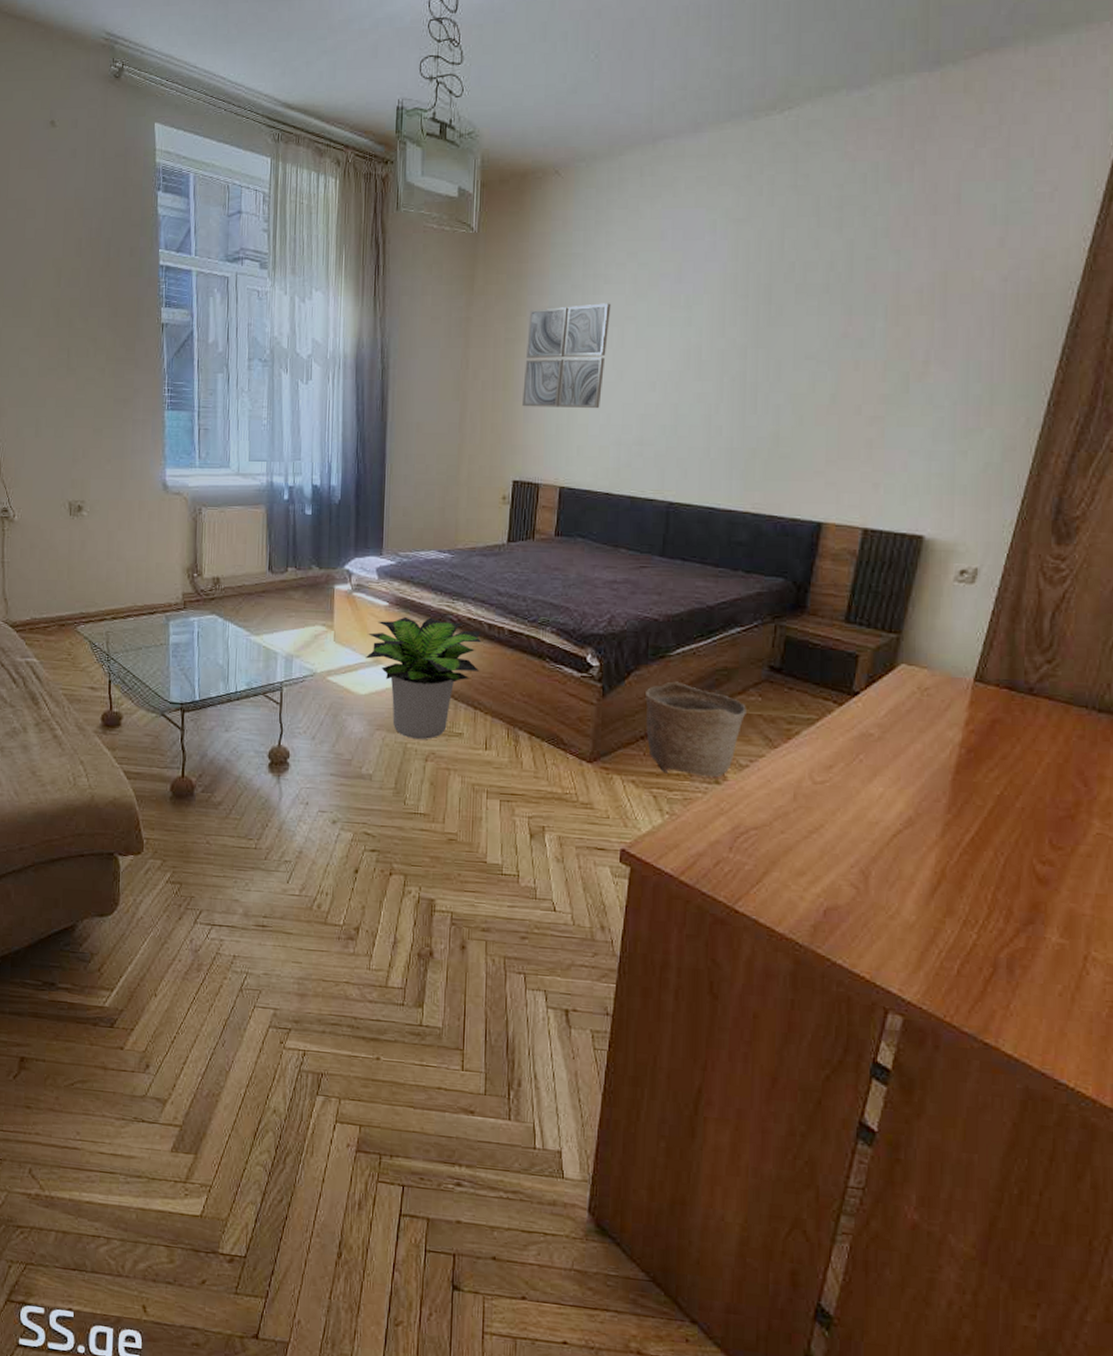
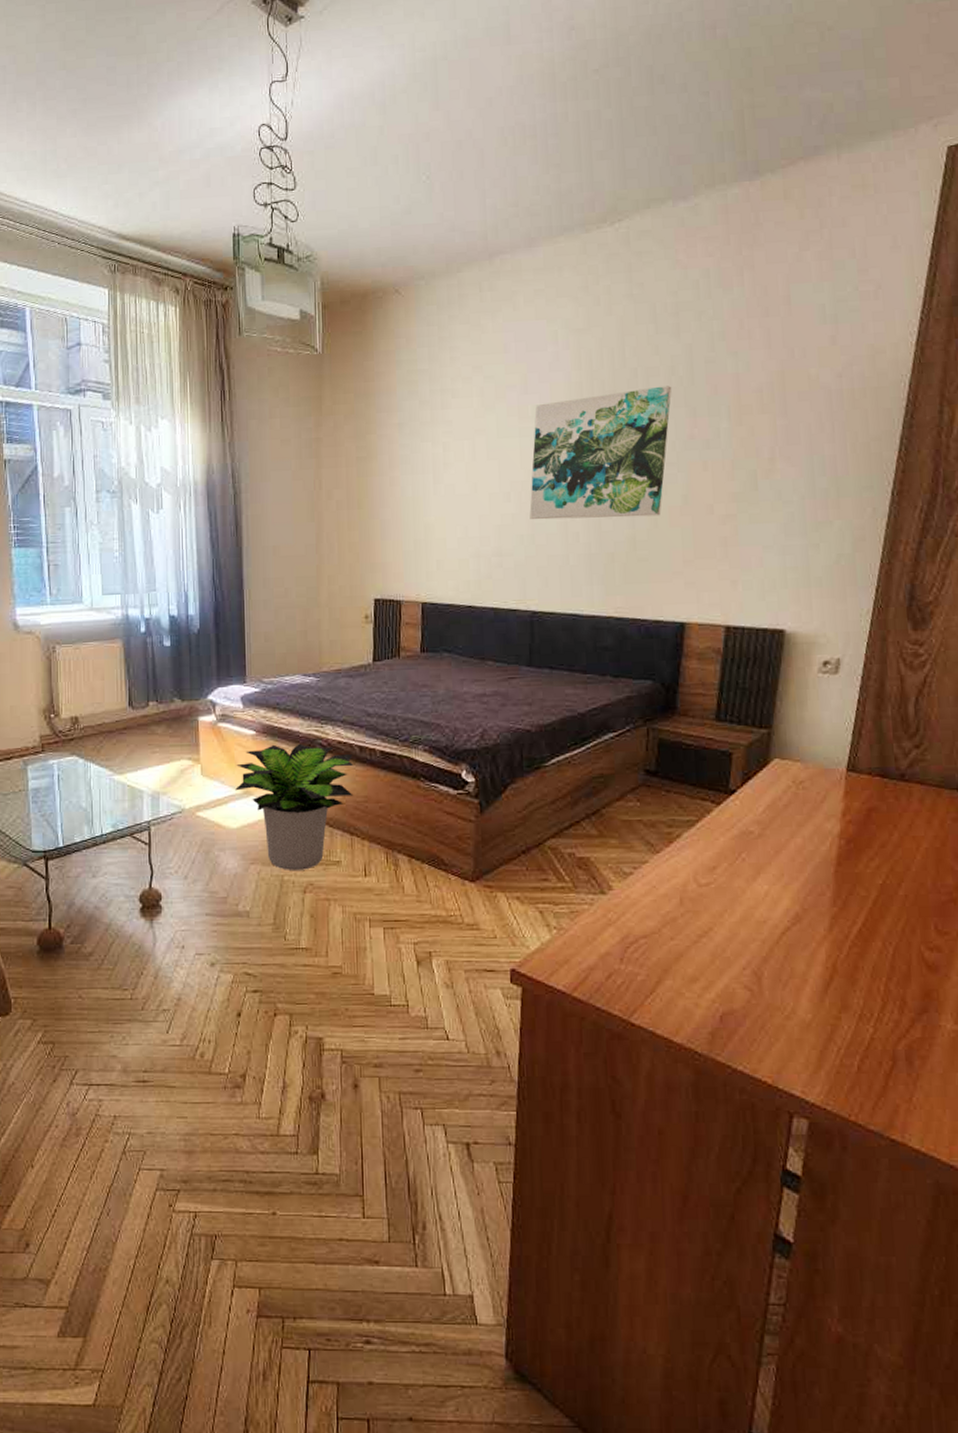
wall art: present [522,303,611,409] -> none [378,417,461,525]
basket: present [645,681,746,778] -> none [524,792,626,888]
wall art: none [674,282,828,414] -> present [529,386,671,520]

